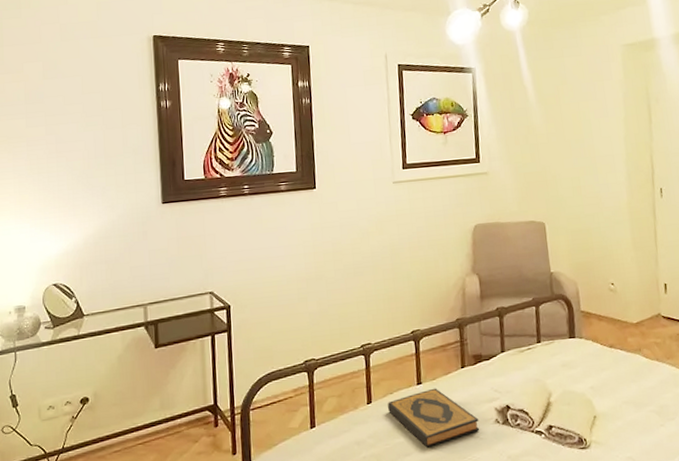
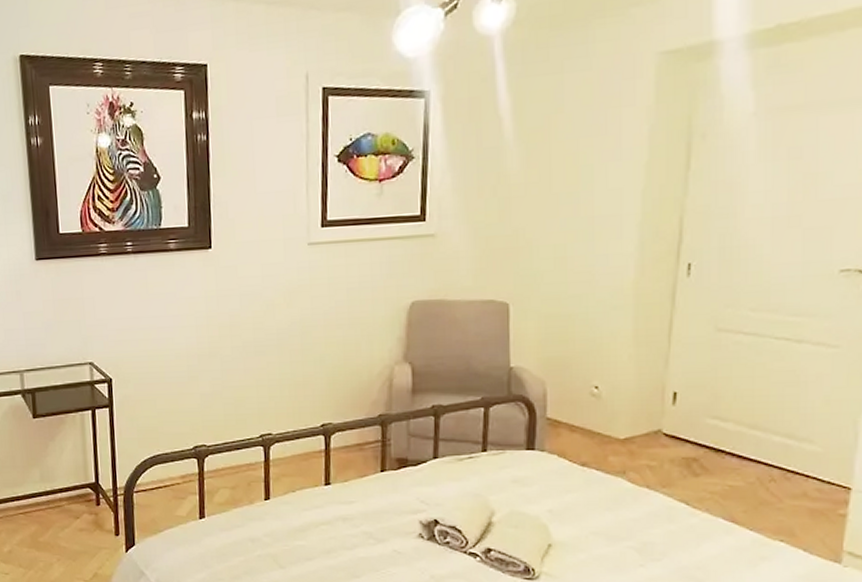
hardback book: present [388,388,480,448] -> none [289,491,399,555]

